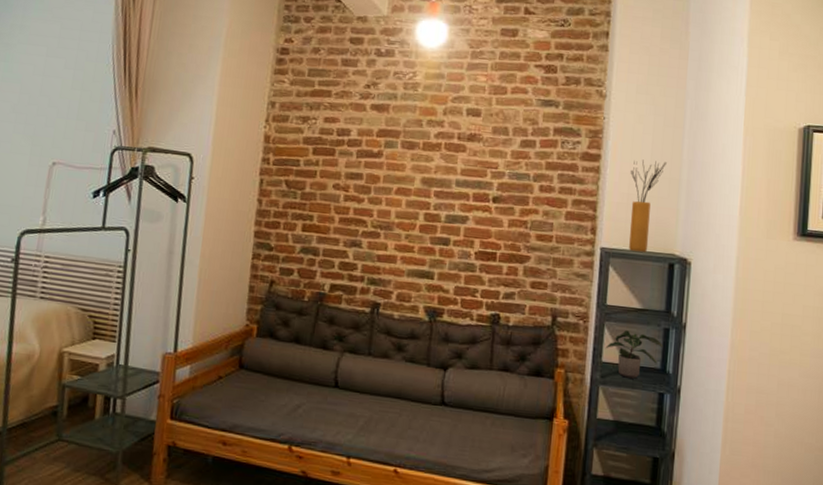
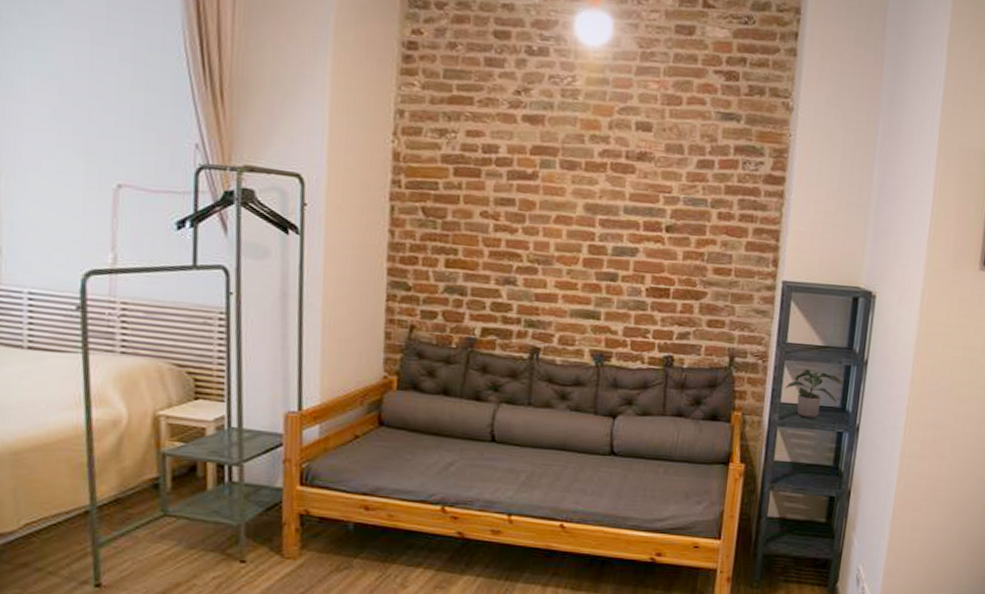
vase: present [629,159,667,253] -> none [812,183,855,286]

